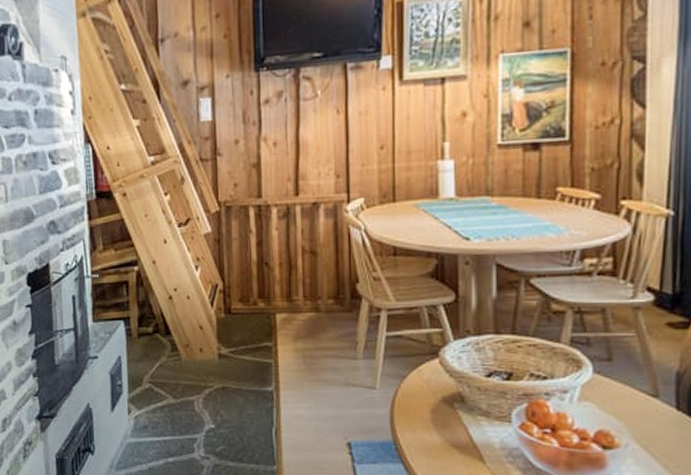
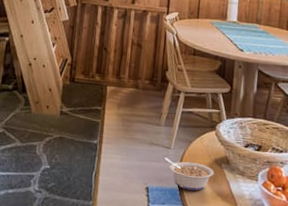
legume: none [369,401,444,442] -> present [165,157,214,191]

